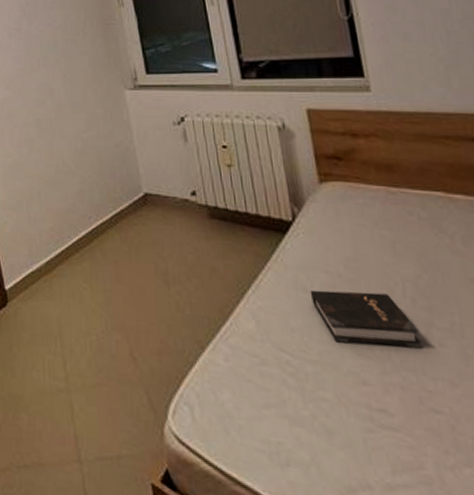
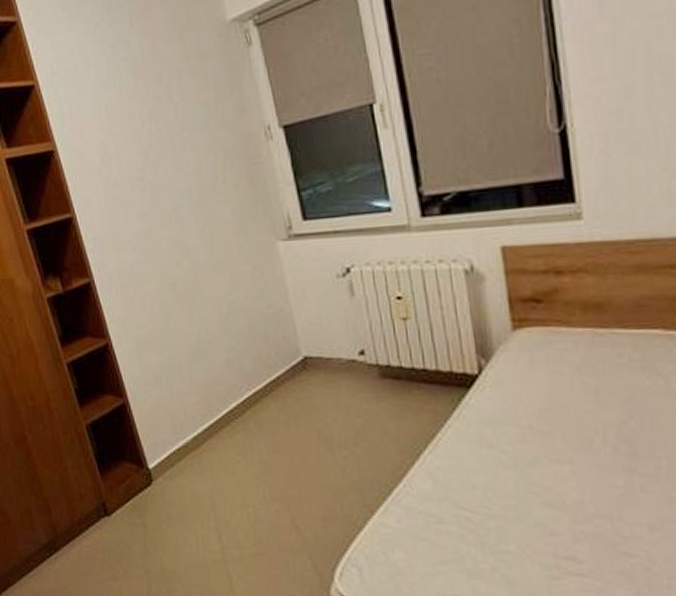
hardback book: present [309,290,423,349] -> none [495,443,622,496]

